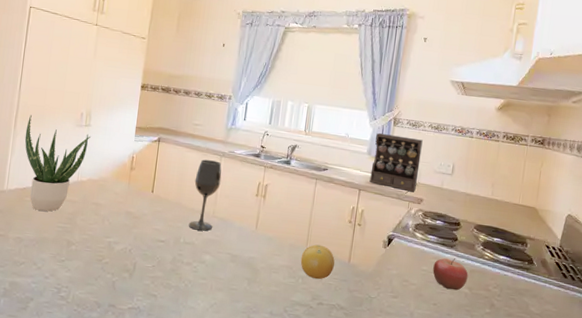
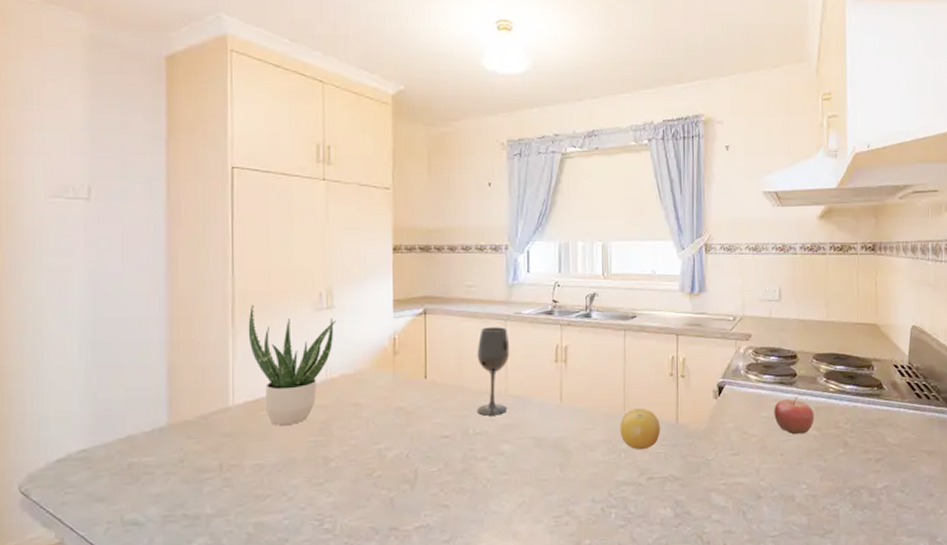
spice rack: present [369,133,423,193] -> none [687,264,742,328]

